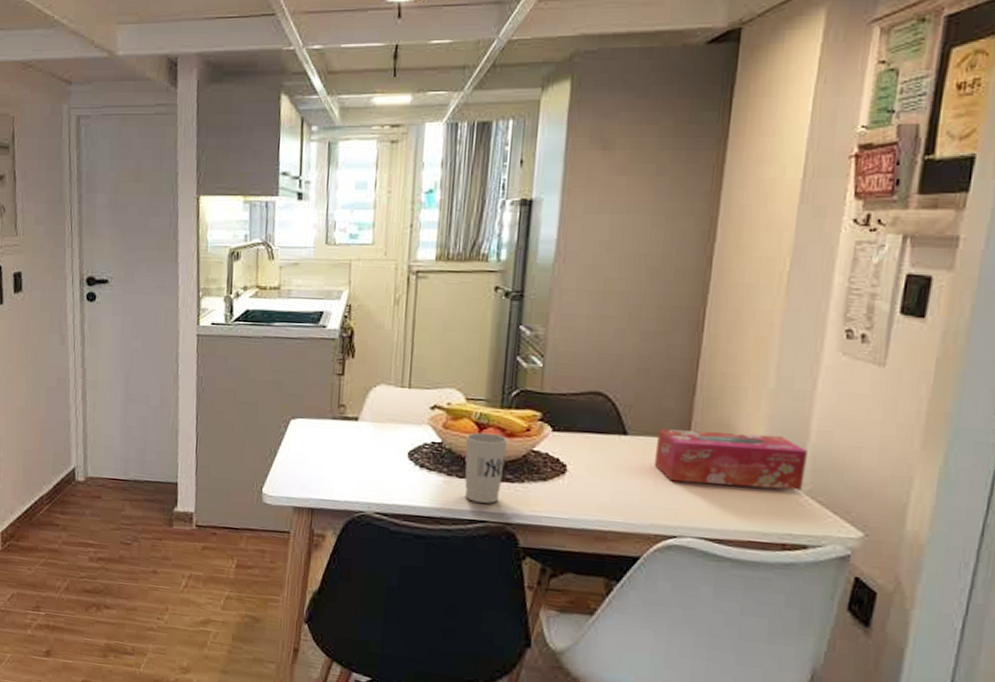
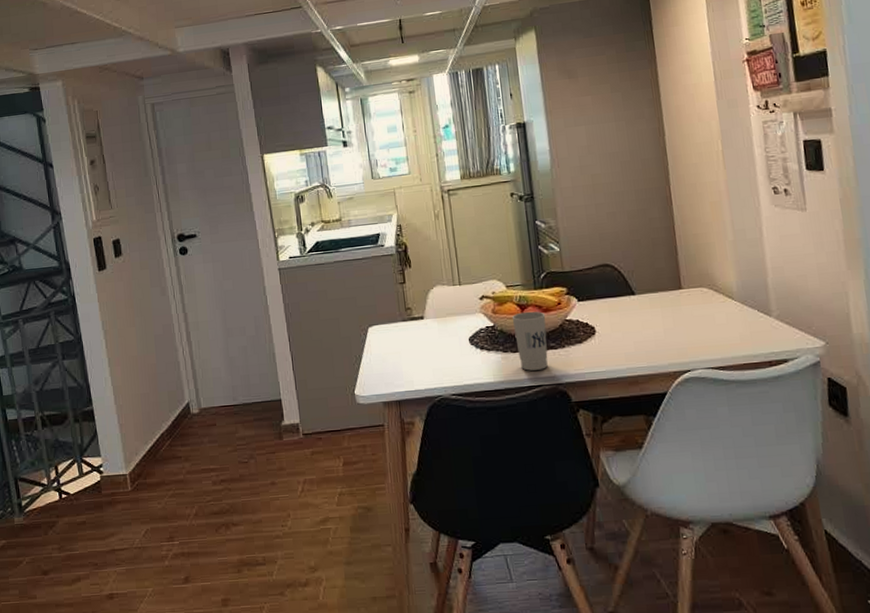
tissue box: present [654,428,807,491] -> none [657,276,772,326]

